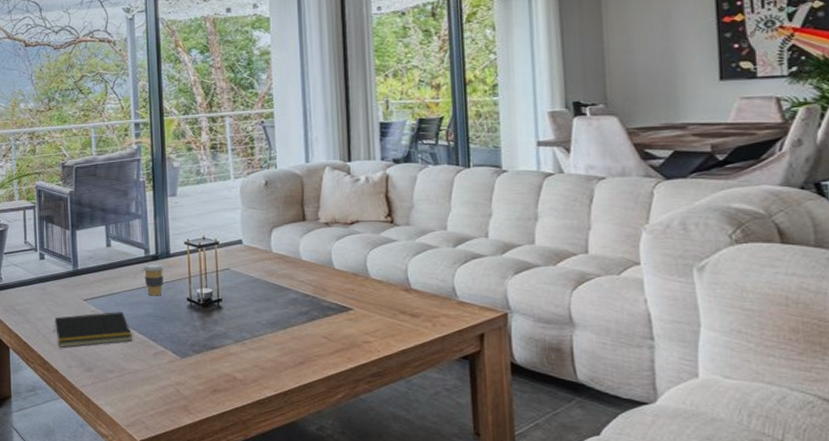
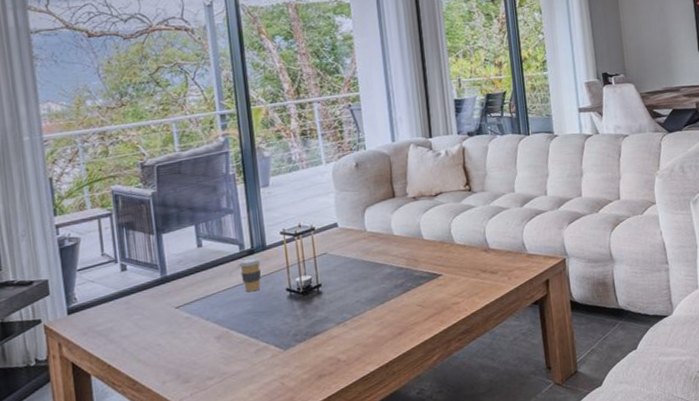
notepad: present [53,312,132,347] -> none [142,314,232,363]

